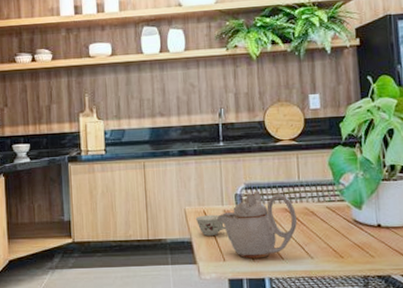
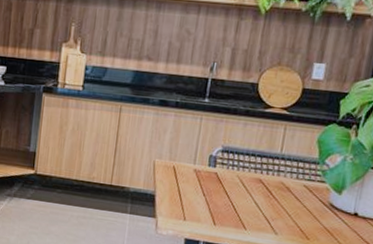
teacup: present [195,214,225,236] -> none [163,170,193,193]
teapot: present [217,190,297,259] -> none [186,155,270,225]

